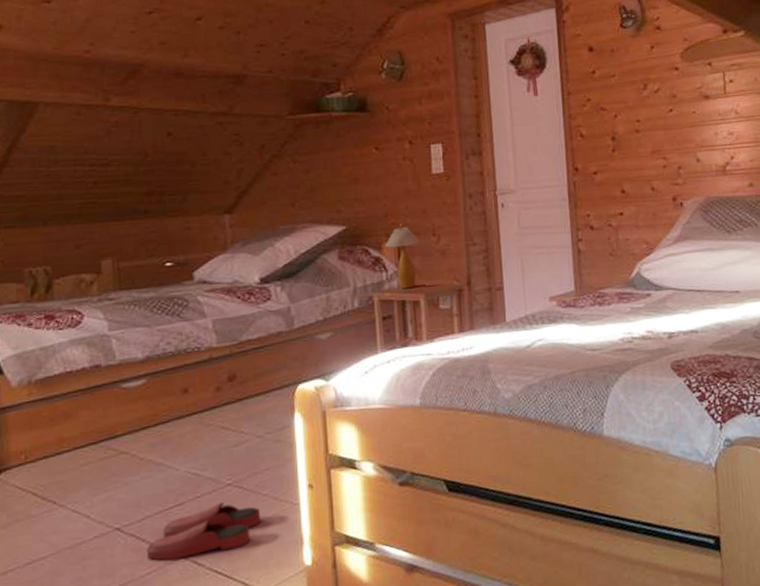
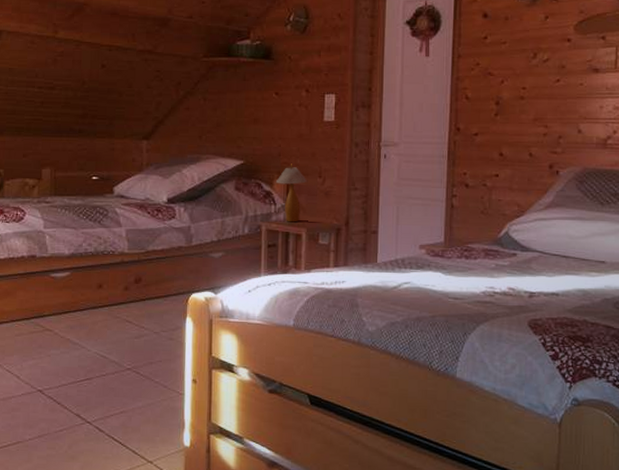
slippers: present [147,503,261,561] -> none [61,383,152,423]

